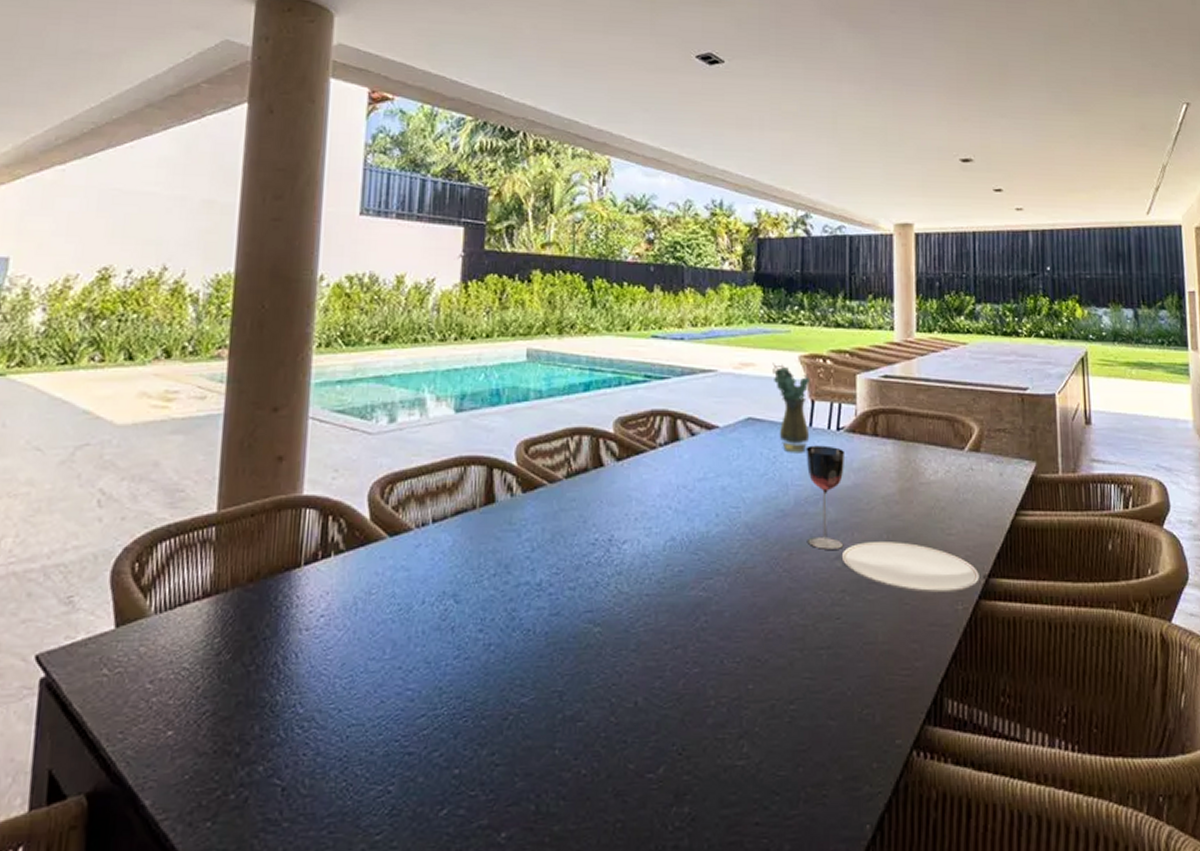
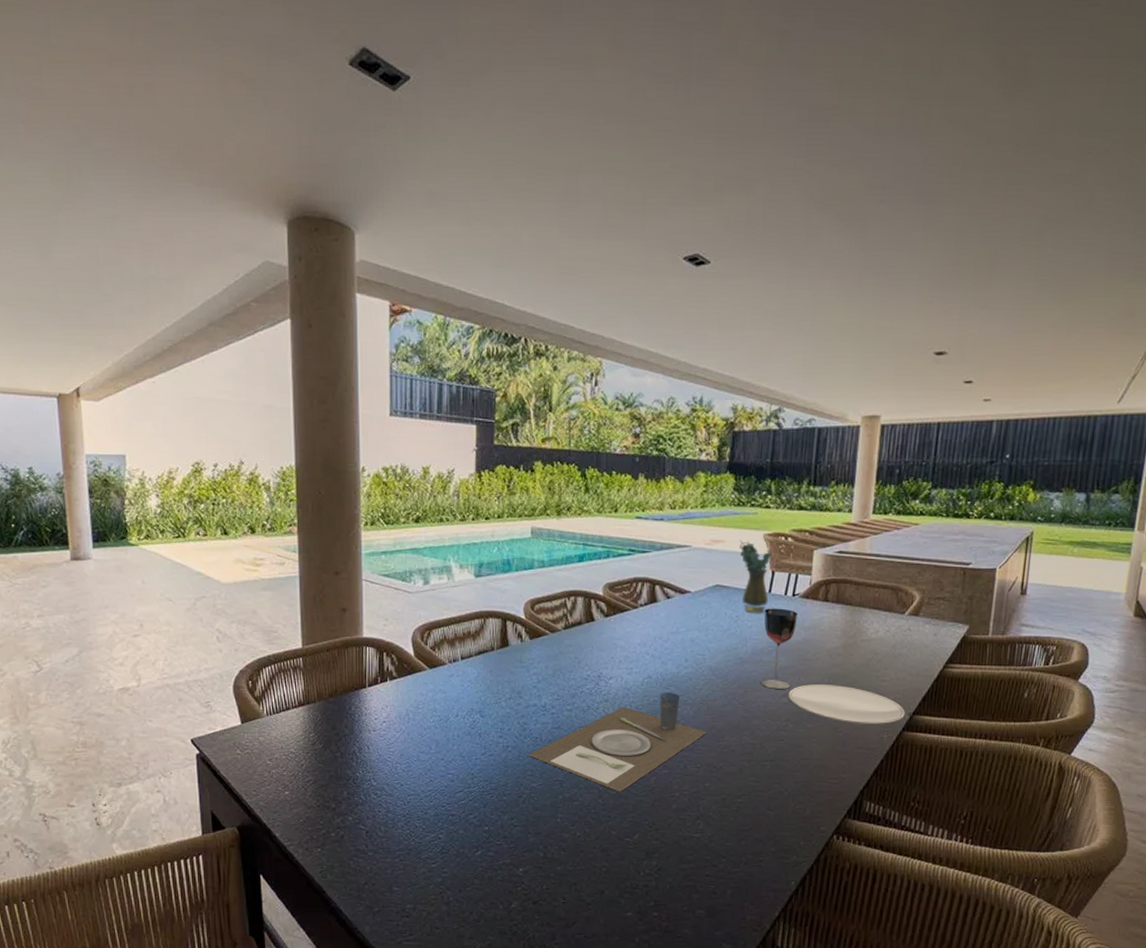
place setting: none [518,558,747,704] -> present [529,692,708,792]

